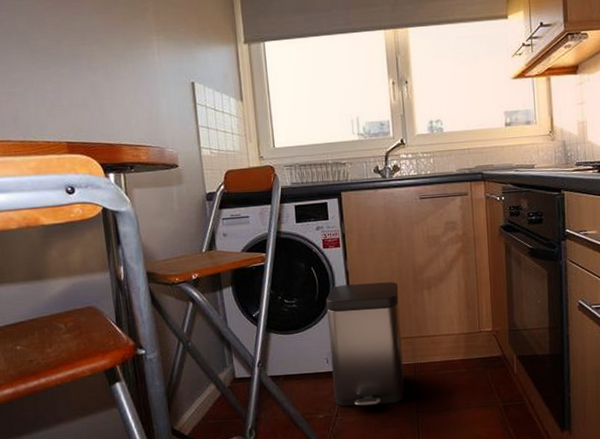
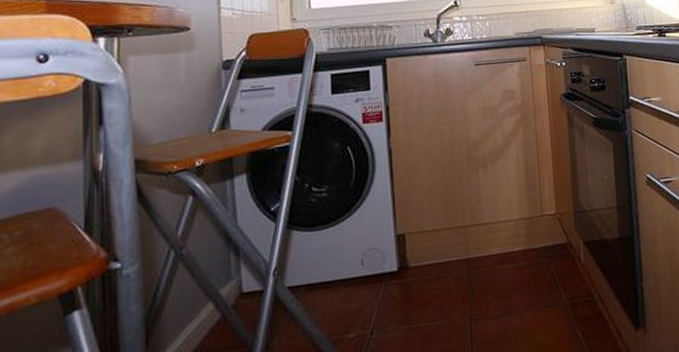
pedal bin: present [326,282,405,407] -> none [363,160,456,321]

